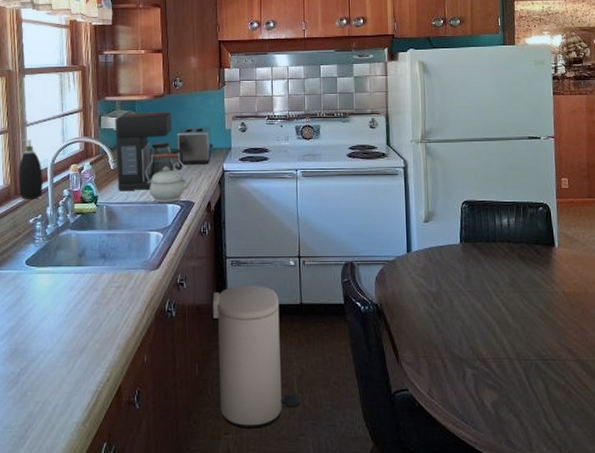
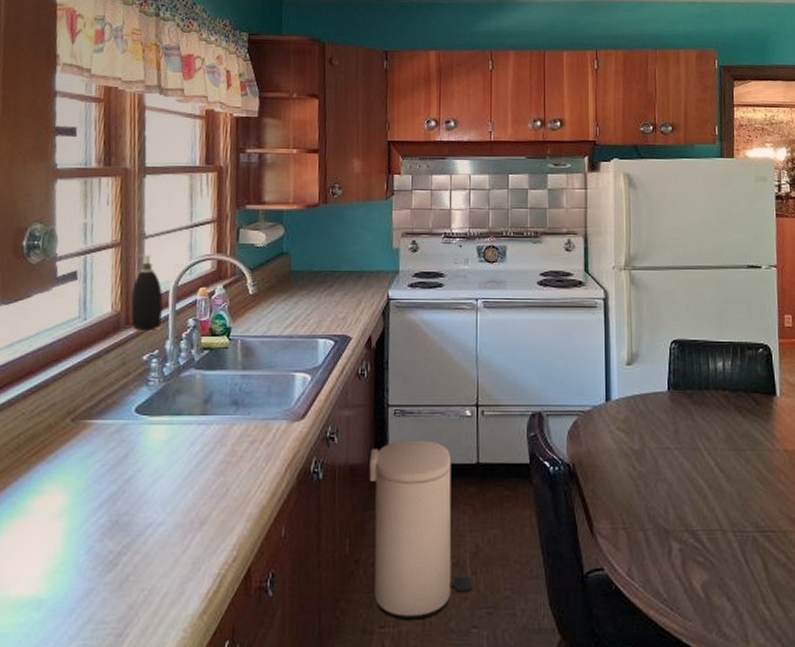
coffee maker: present [115,111,184,190] -> none [256,224,341,321]
kettle: present [145,152,193,203] -> none [292,275,351,337]
toaster: present [176,126,213,165] -> none [332,244,377,291]

